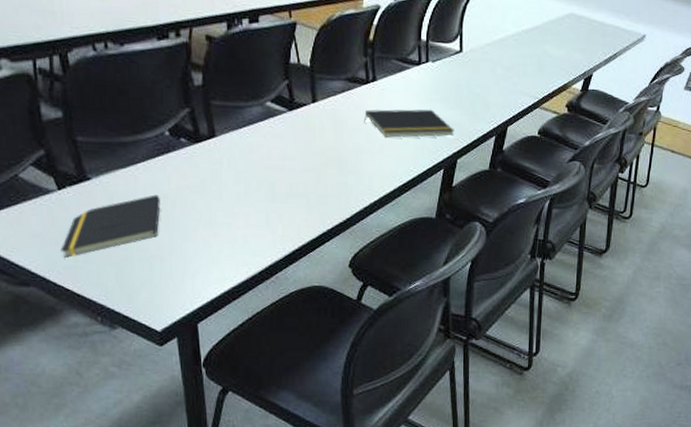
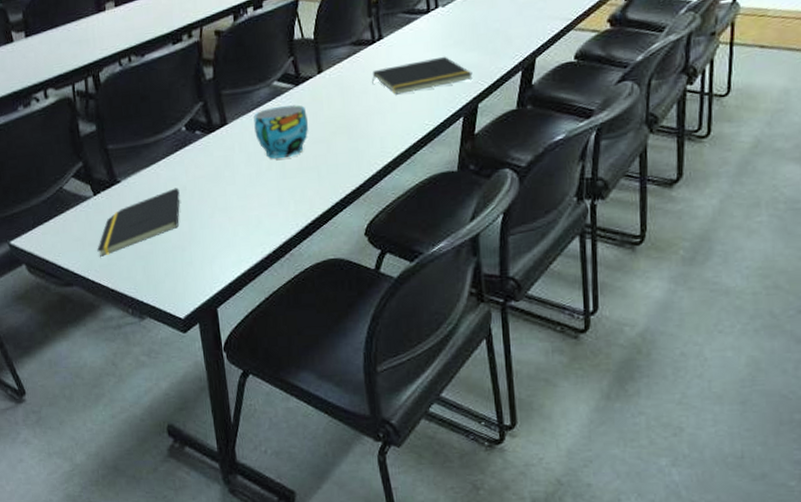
cup: none [244,128,300,181] -> present [253,105,308,159]

